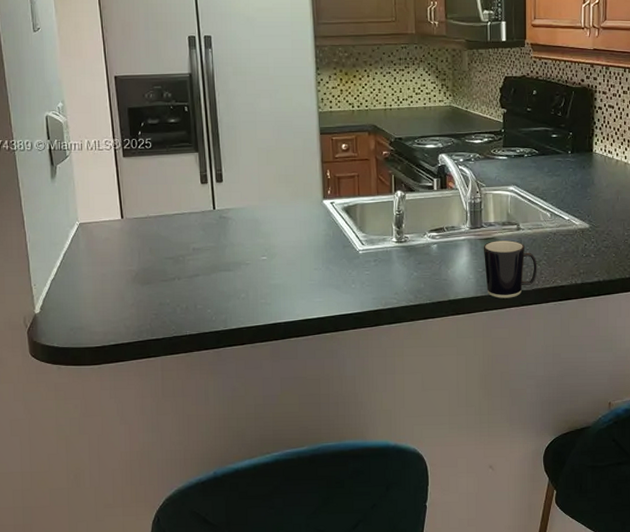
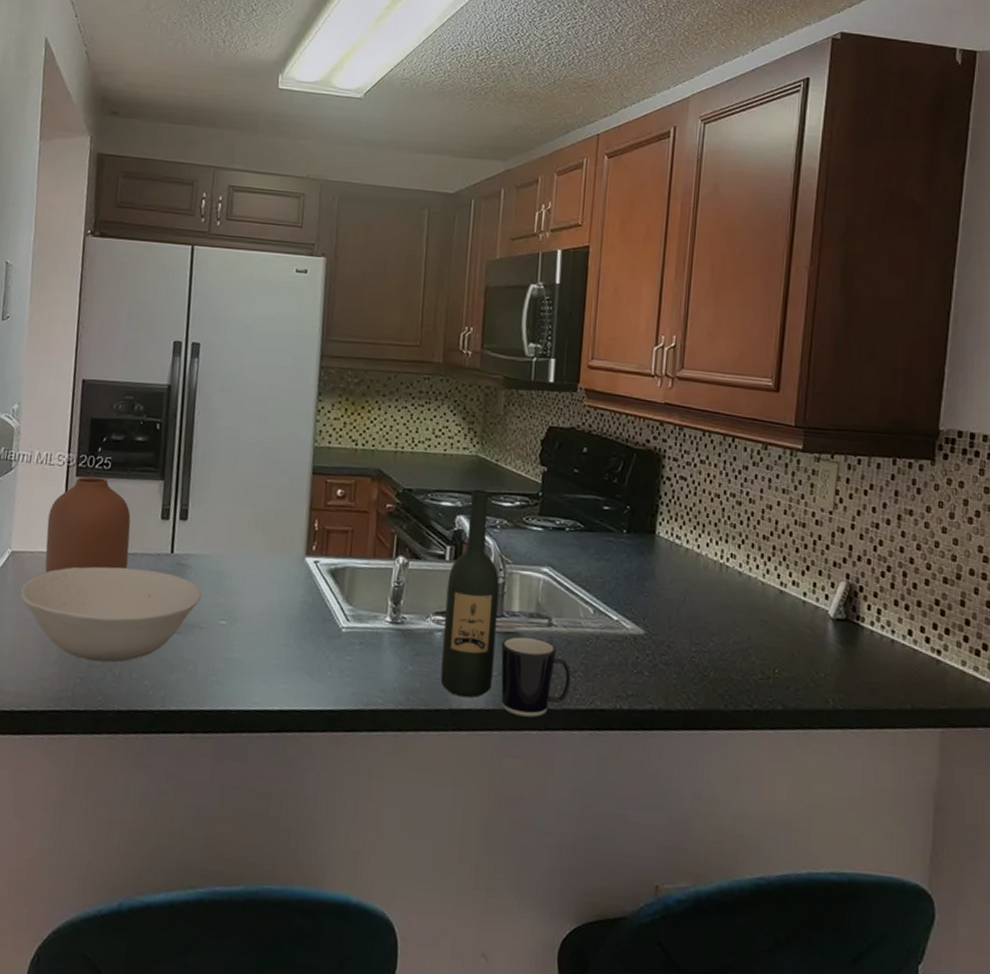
bowl: none [92,224,244,301] -> present [20,566,202,663]
vase: none [105,156,179,237] -> present [45,476,131,573]
wine bottle: none [437,132,479,291] -> present [440,489,500,698]

